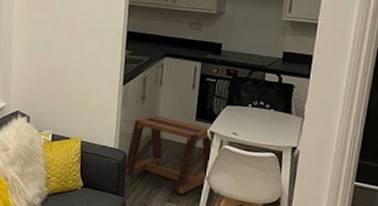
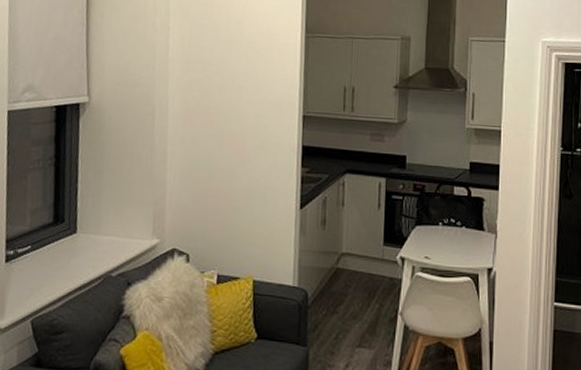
stool: present [124,115,214,195] -> none [306,242,405,336]

